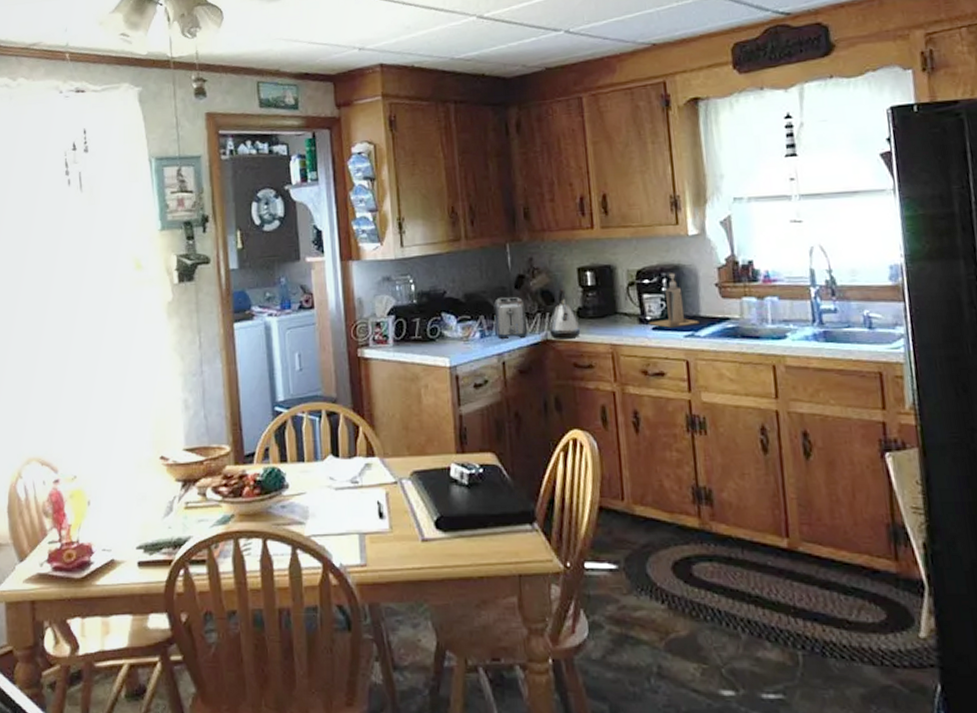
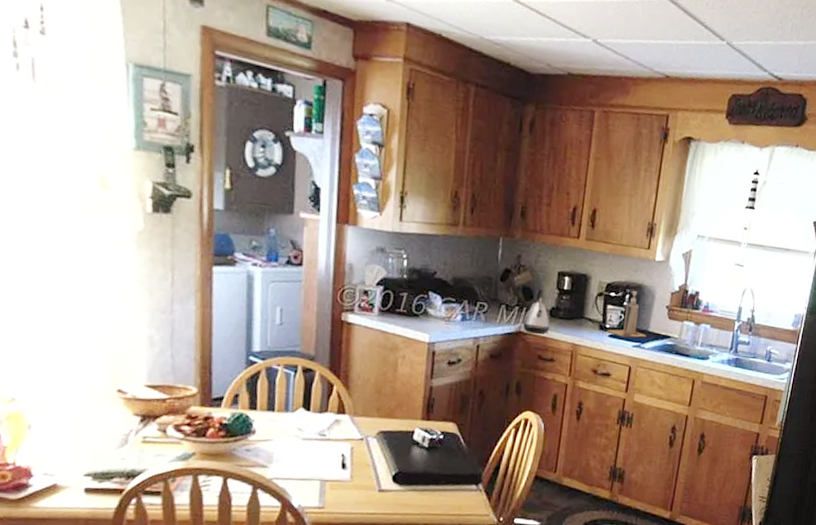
toaster: present [493,297,528,339] -> none [475,287,506,327]

